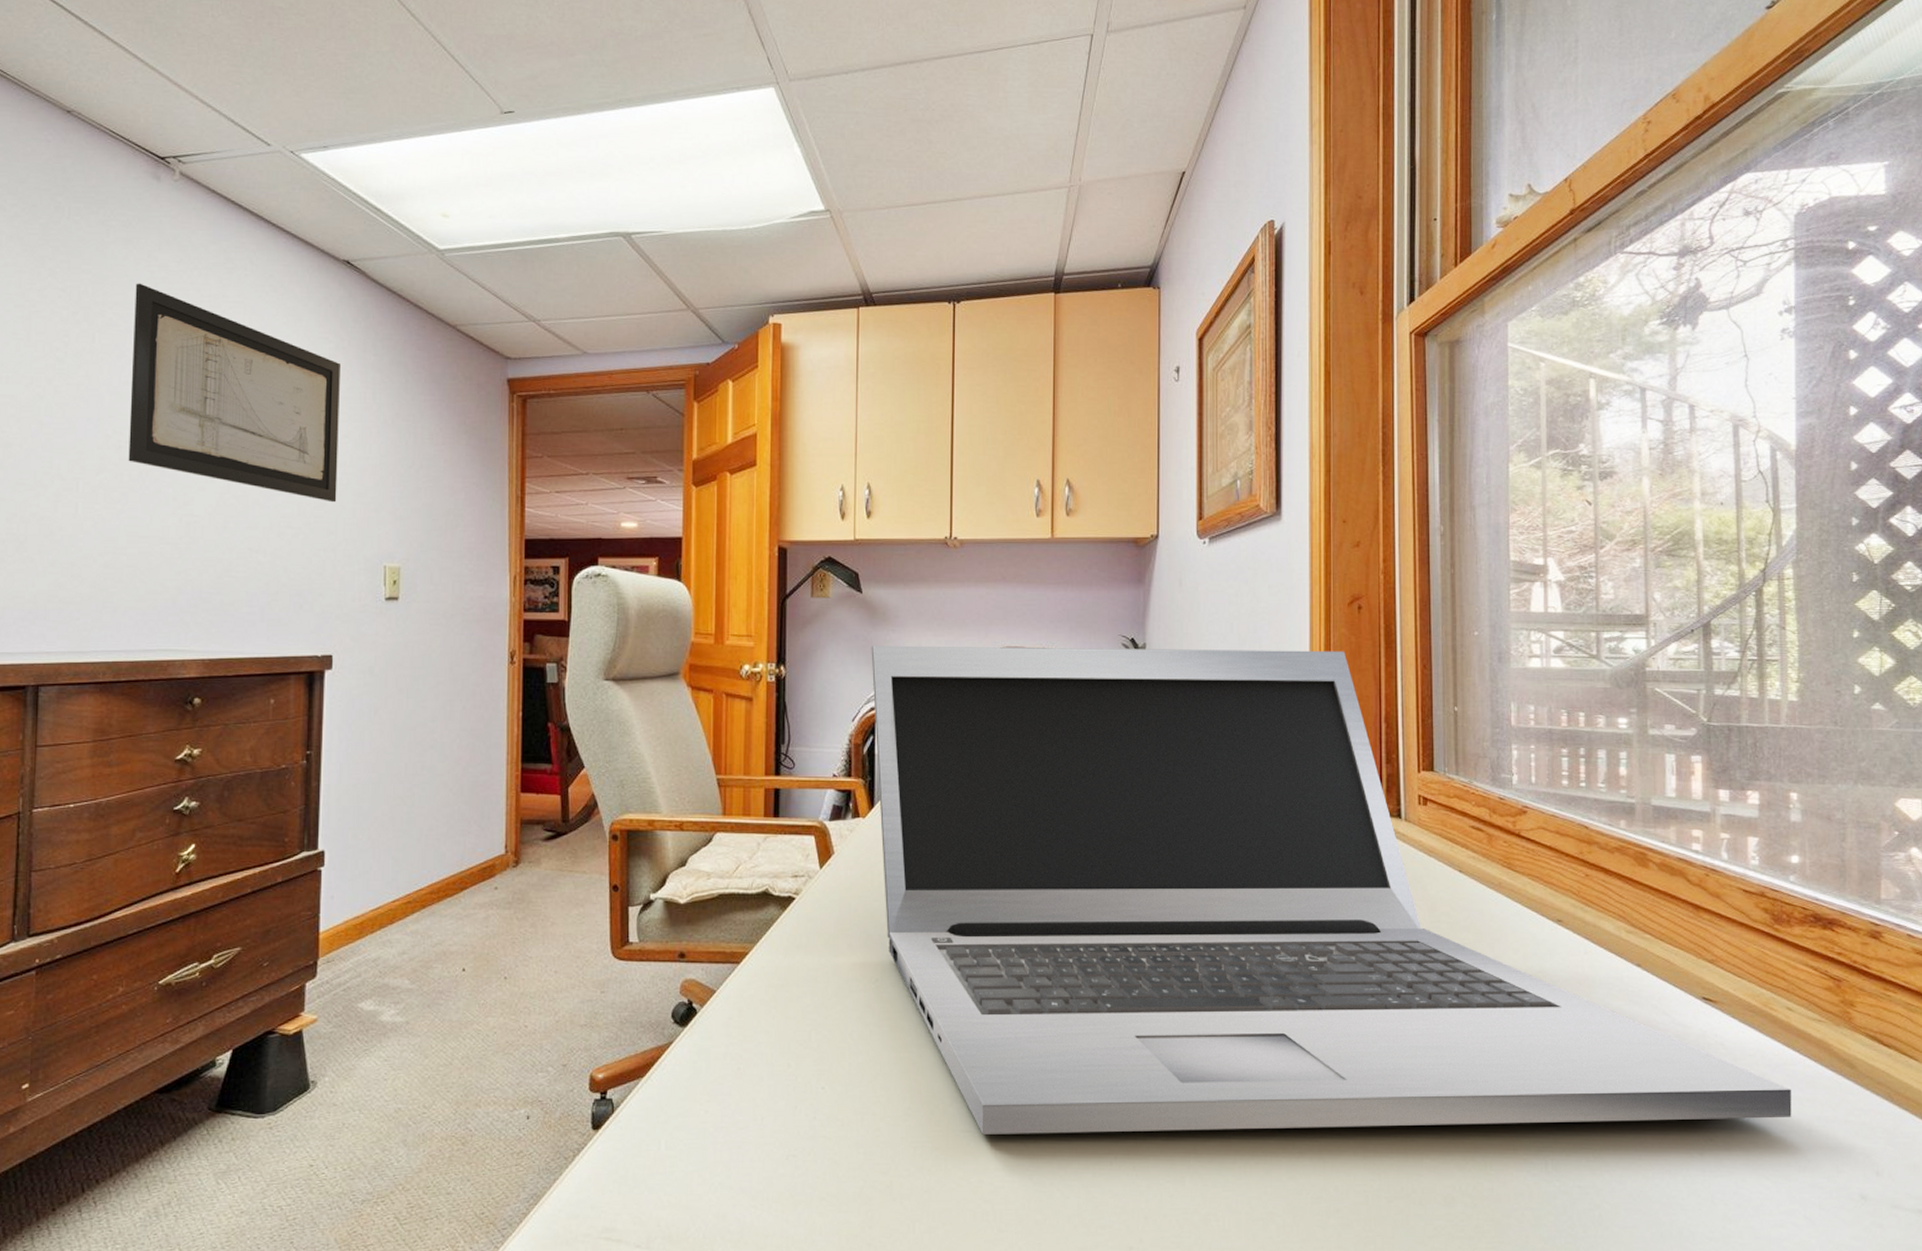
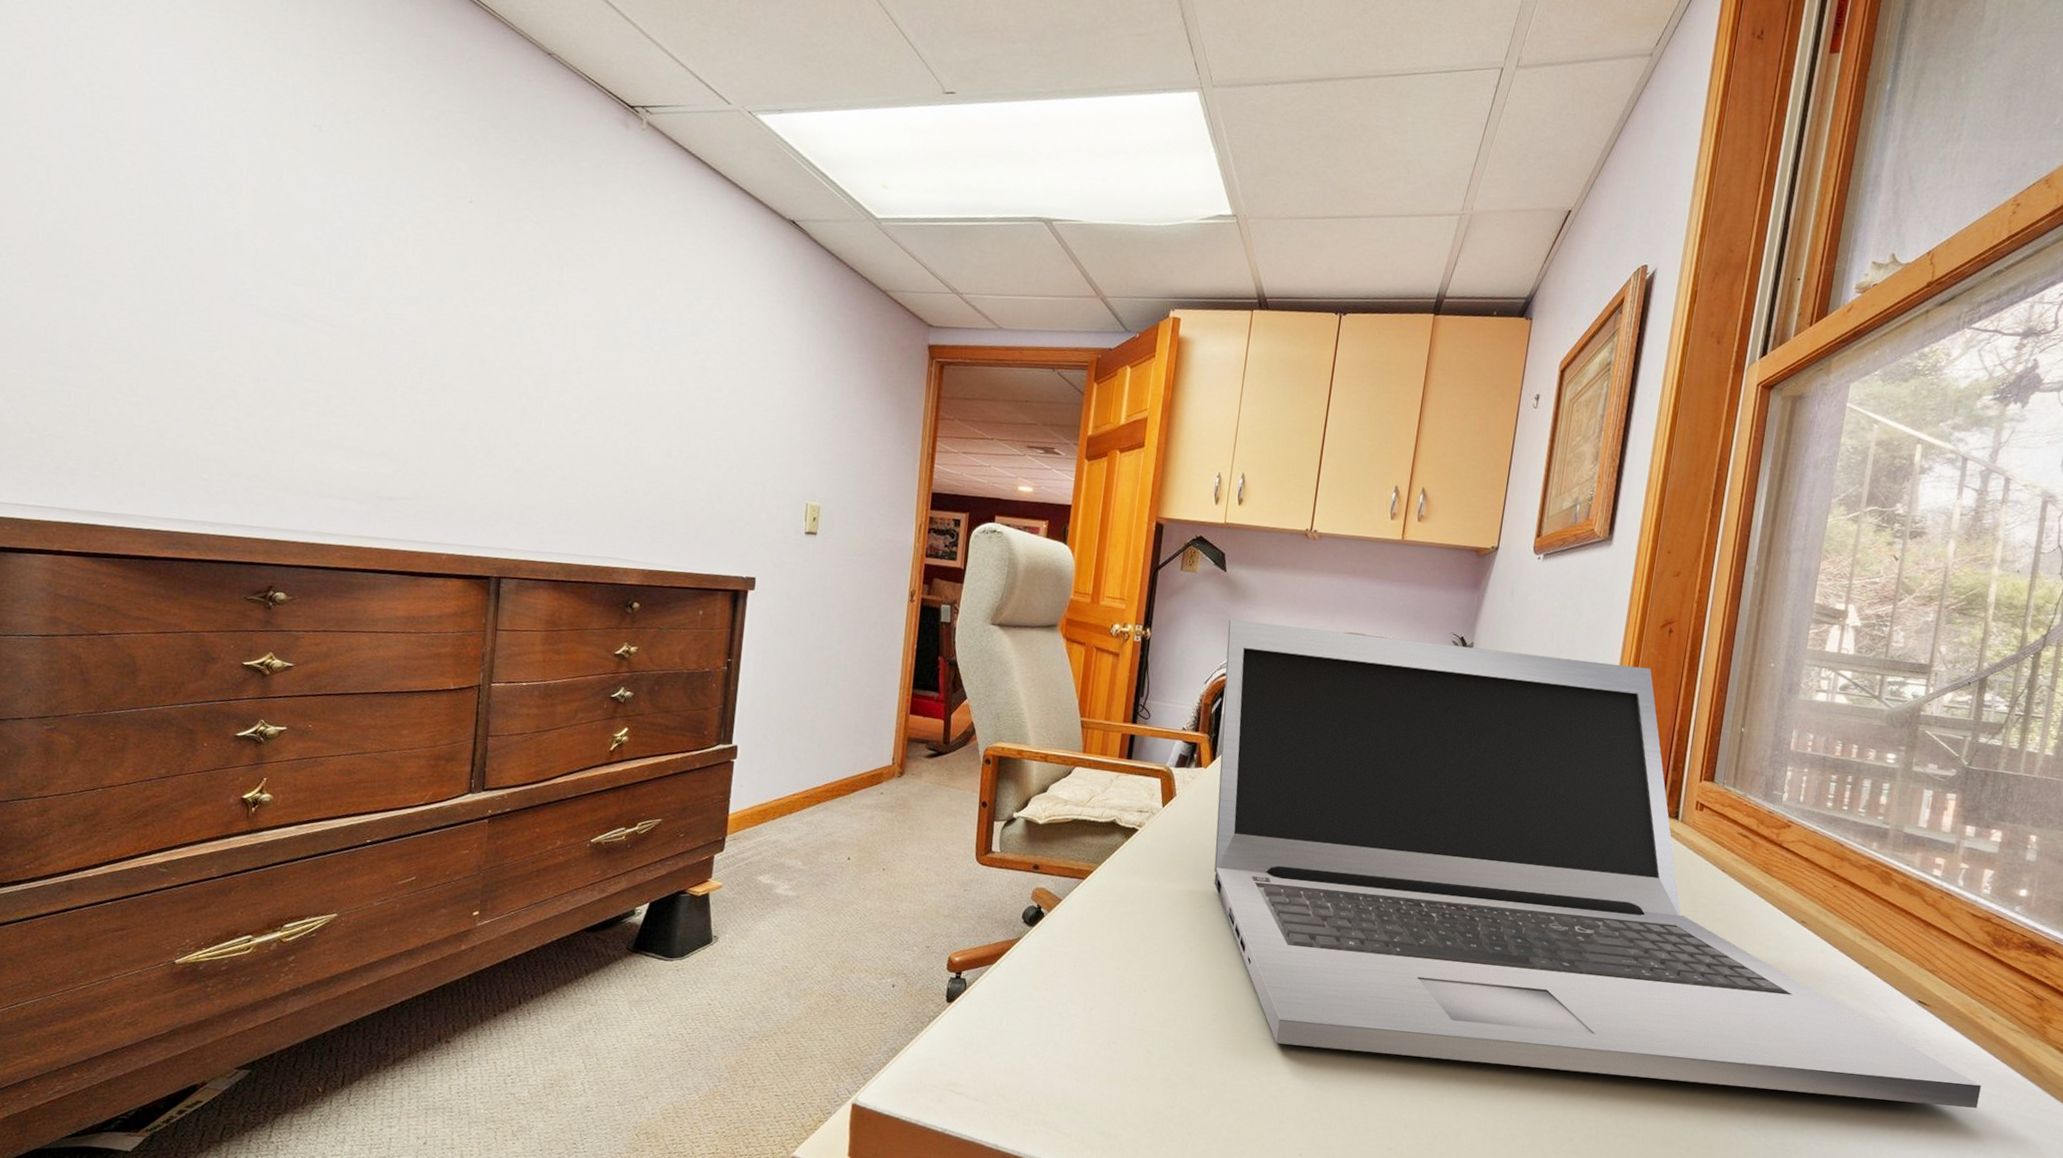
wall art: present [128,283,340,503] -> none [587,223,780,442]

